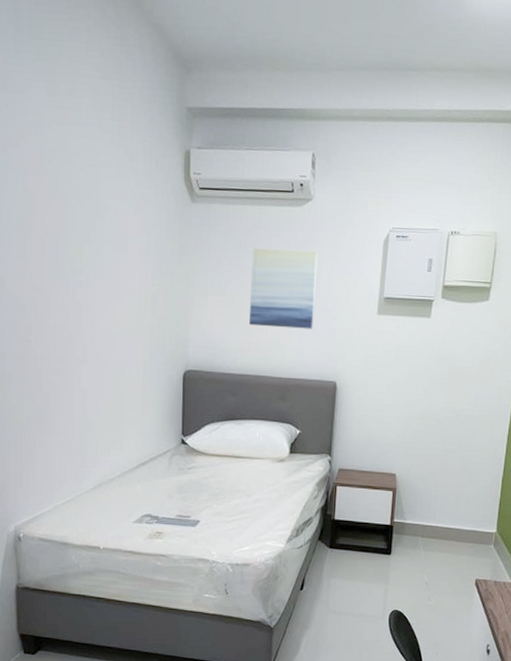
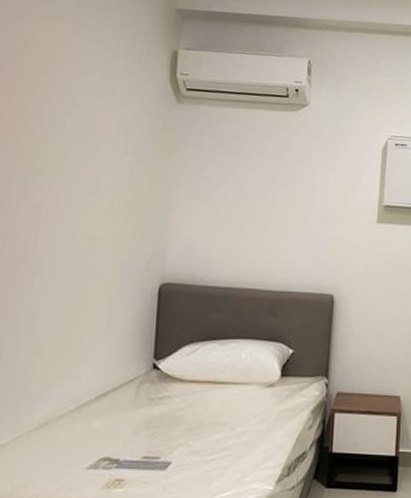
wall art: present [249,248,319,329] -> none [238,151,314,238]

